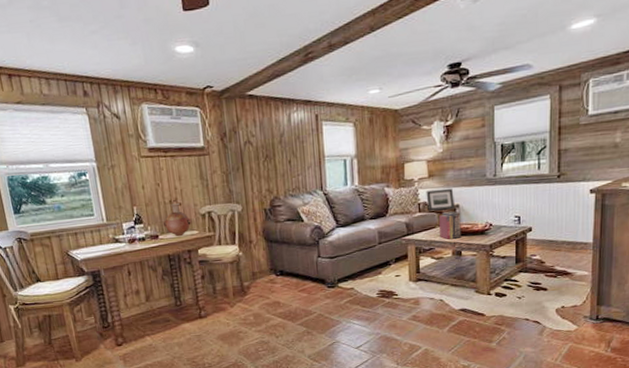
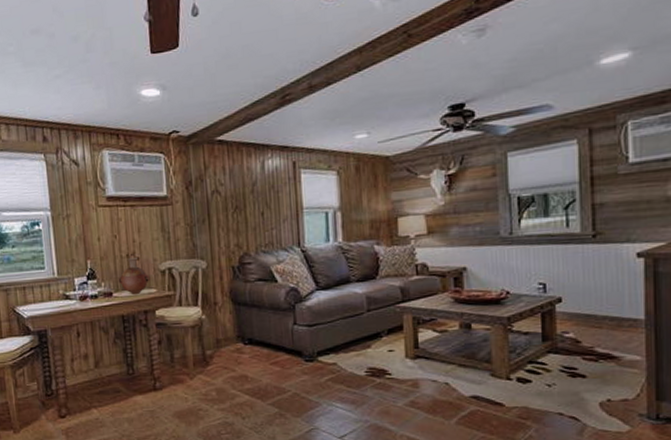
picture frame: present [426,188,456,212] -> none [424,247,462,275]
books: present [439,211,461,240] -> none [442,275,470,309]

